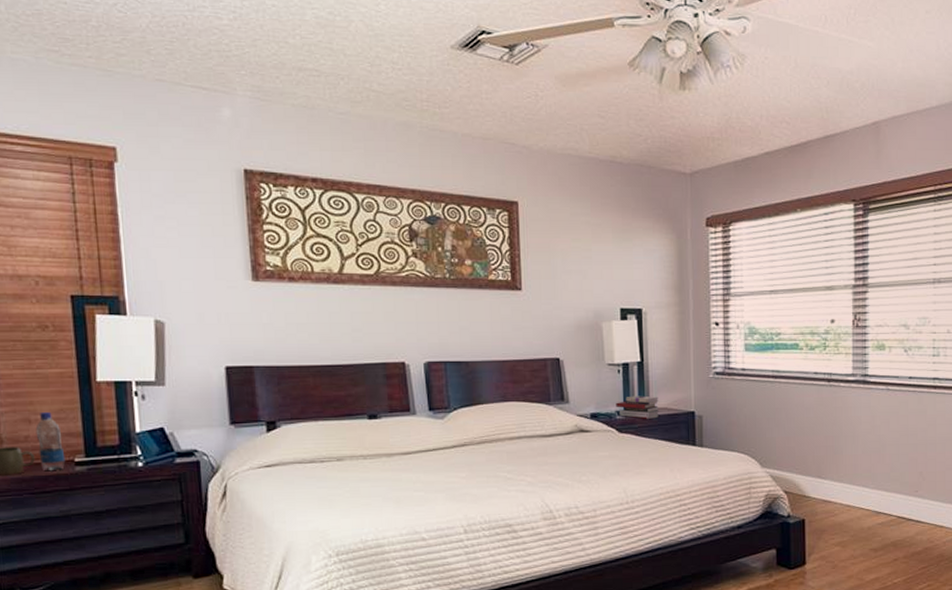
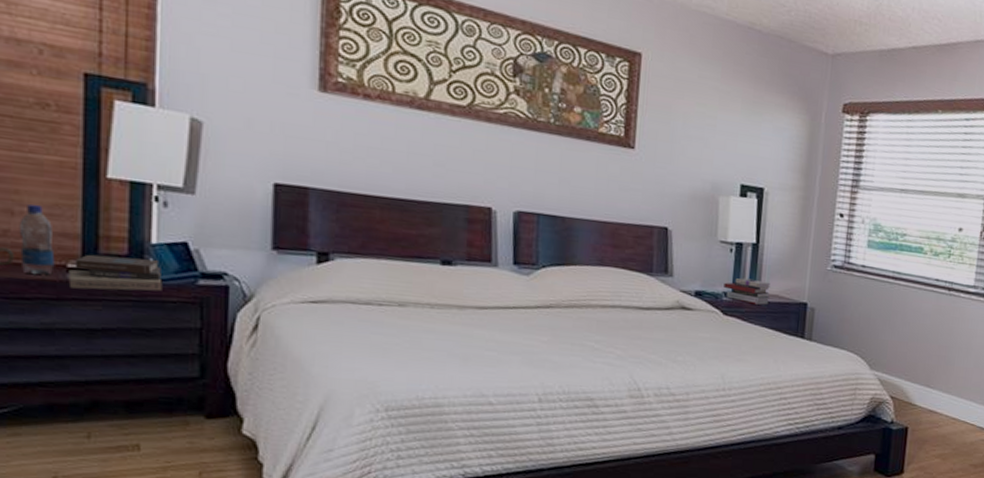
books: none [76,447,149,479] -> present [68,254,163,292]

